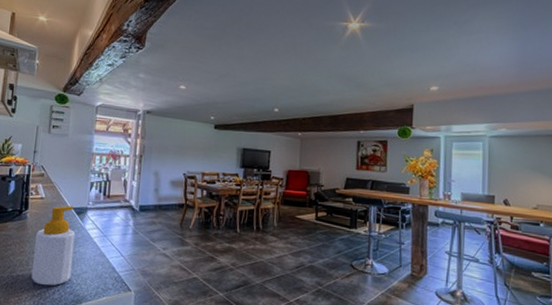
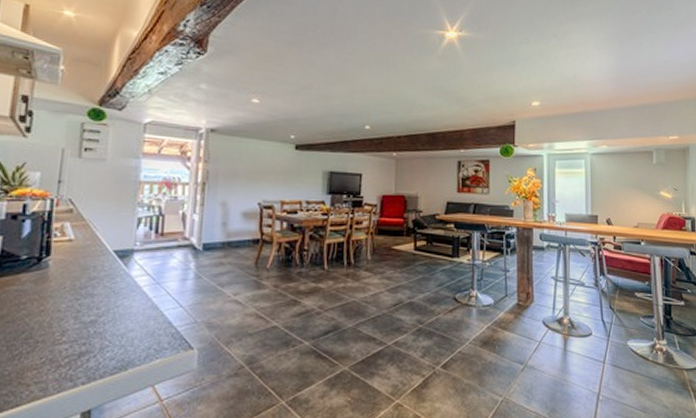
soap bottle: present [31,205,76,286] -> none [55,248,118,352]

